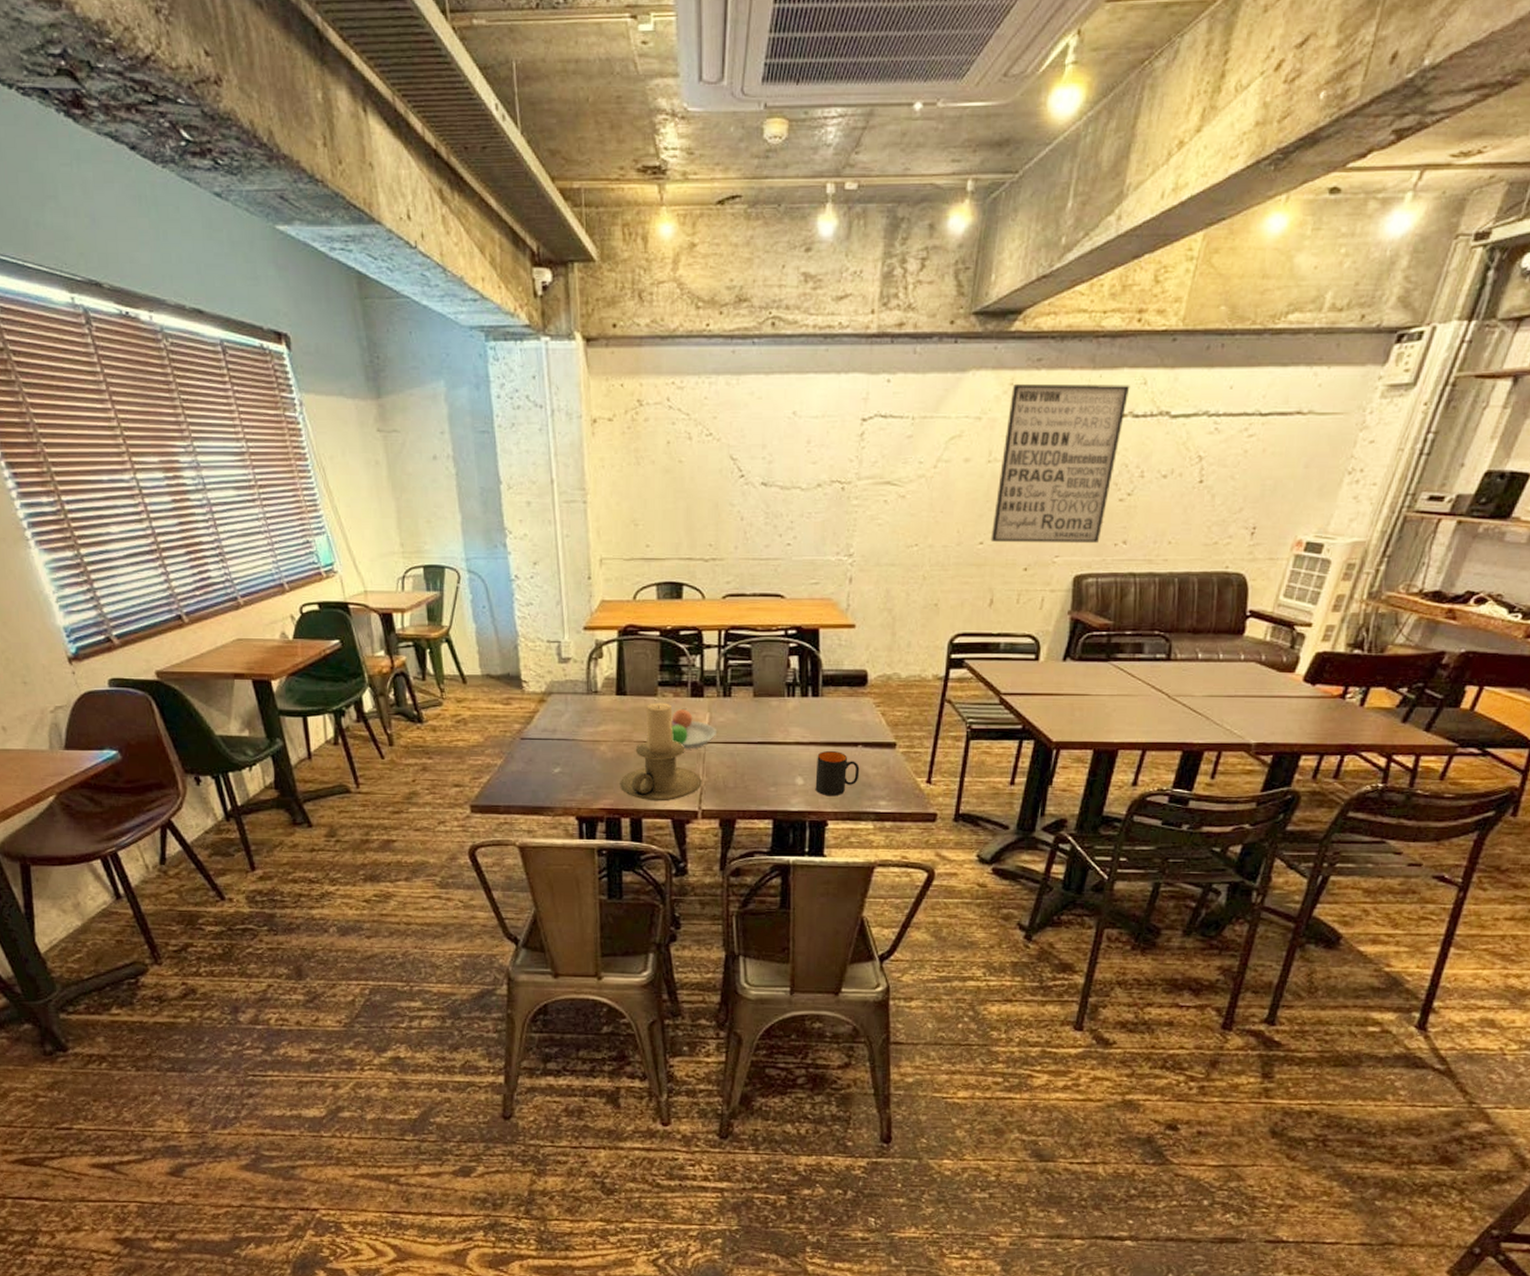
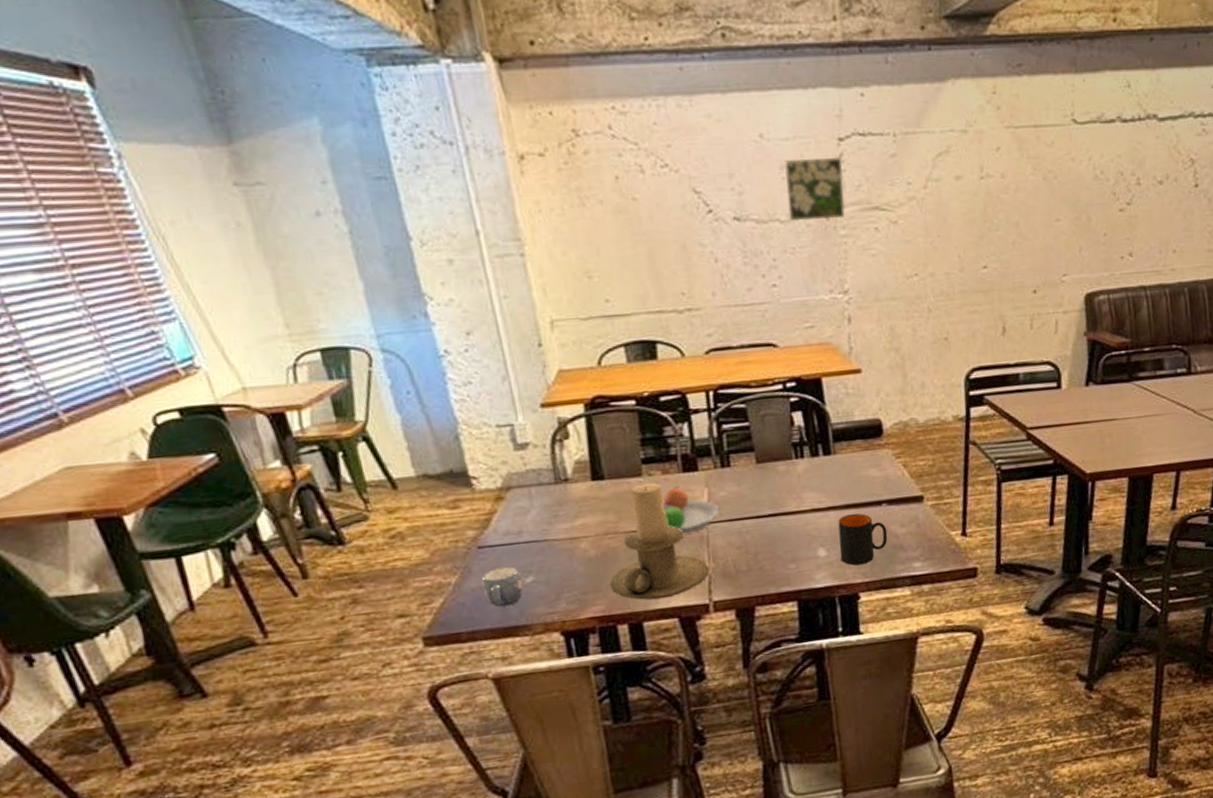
mug: none [520,756,552,790] -> present [481,565,524,607]
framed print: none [809,435,863,490] -> present [783,158,846,222]
wall art: present [990,383,1130,544] -> none [994,88,1115,265]

